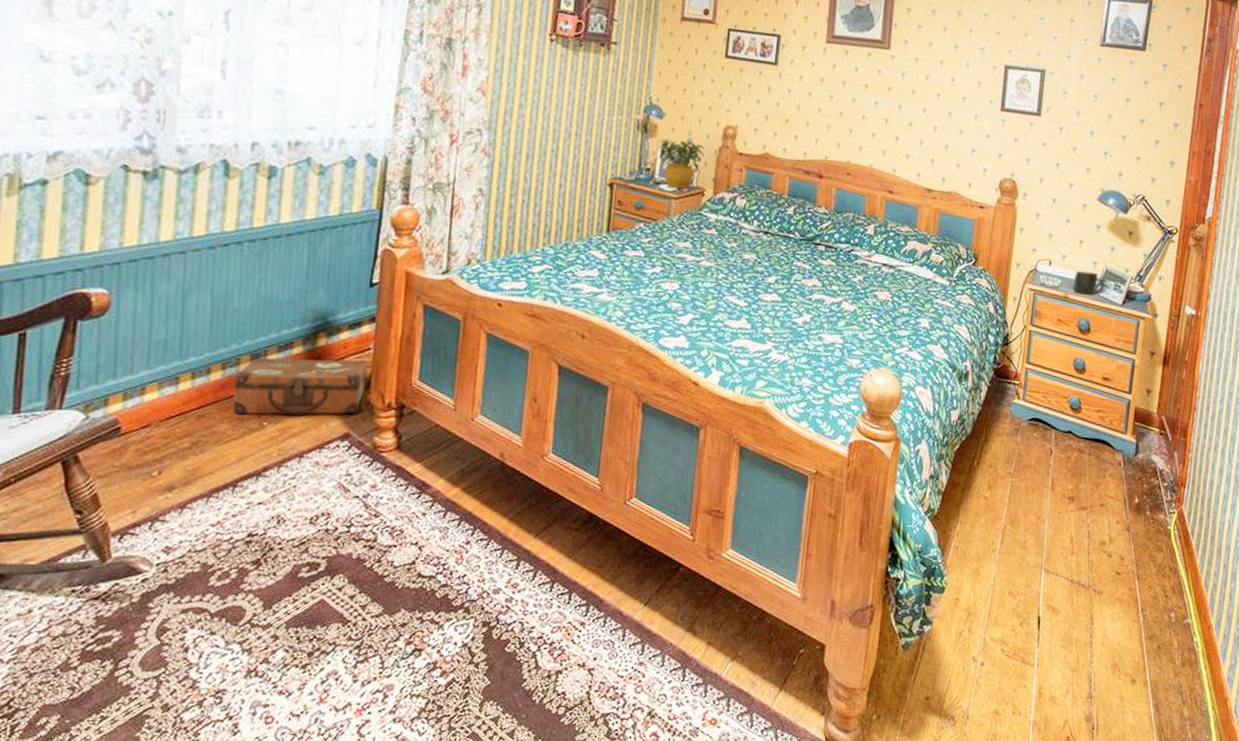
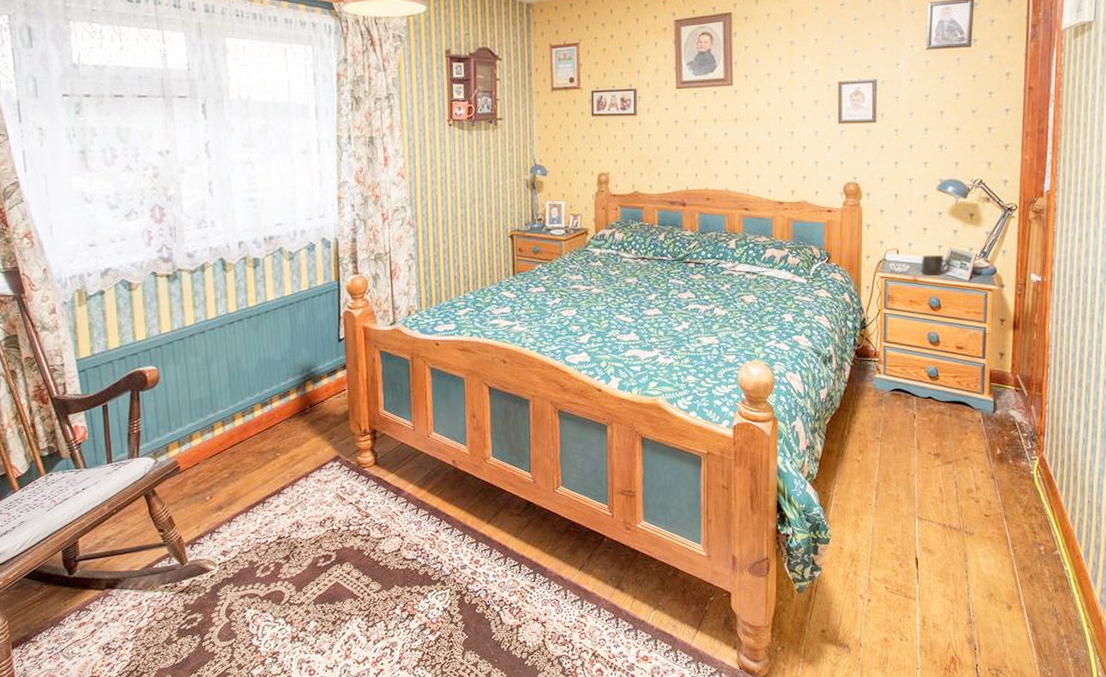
suitcase: present [232,357,368,416] -> none [252,399,346,449]
potted flower: present [656,136,704,190] -> none [544,187,583,232]

